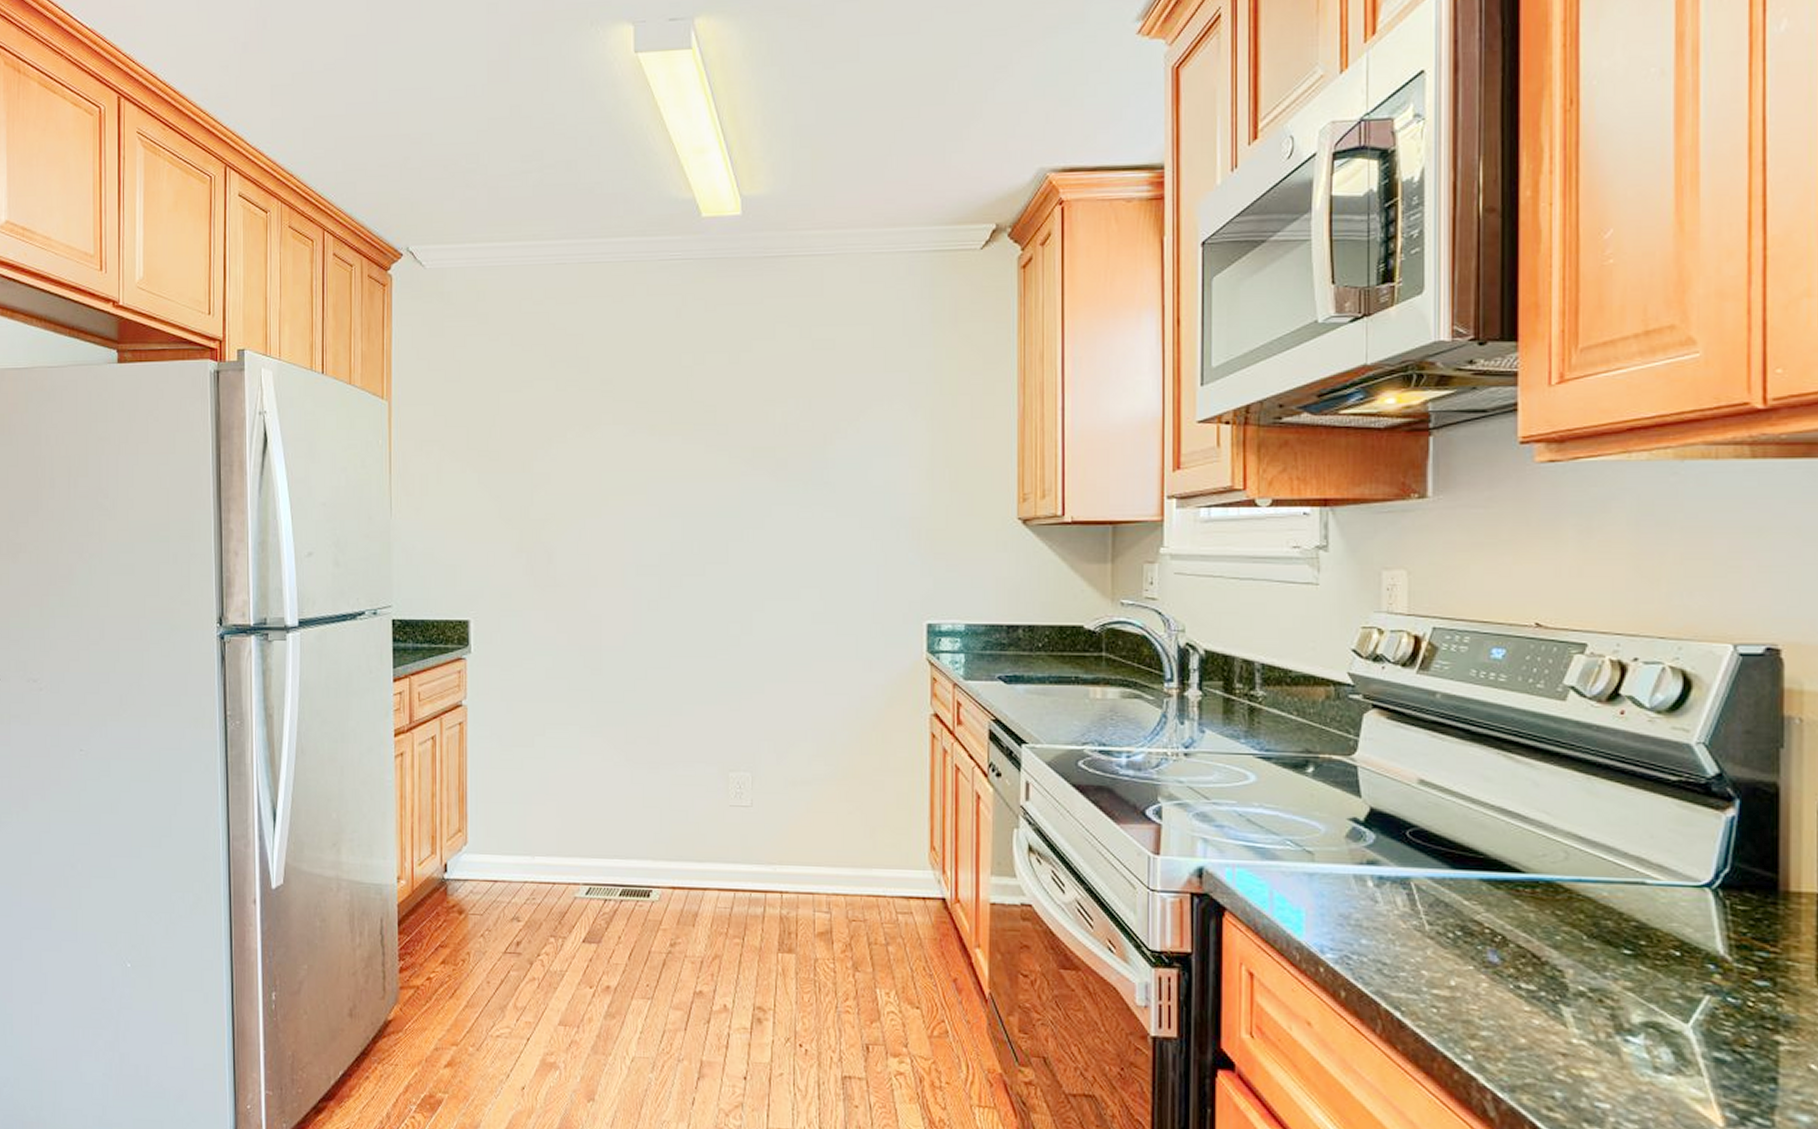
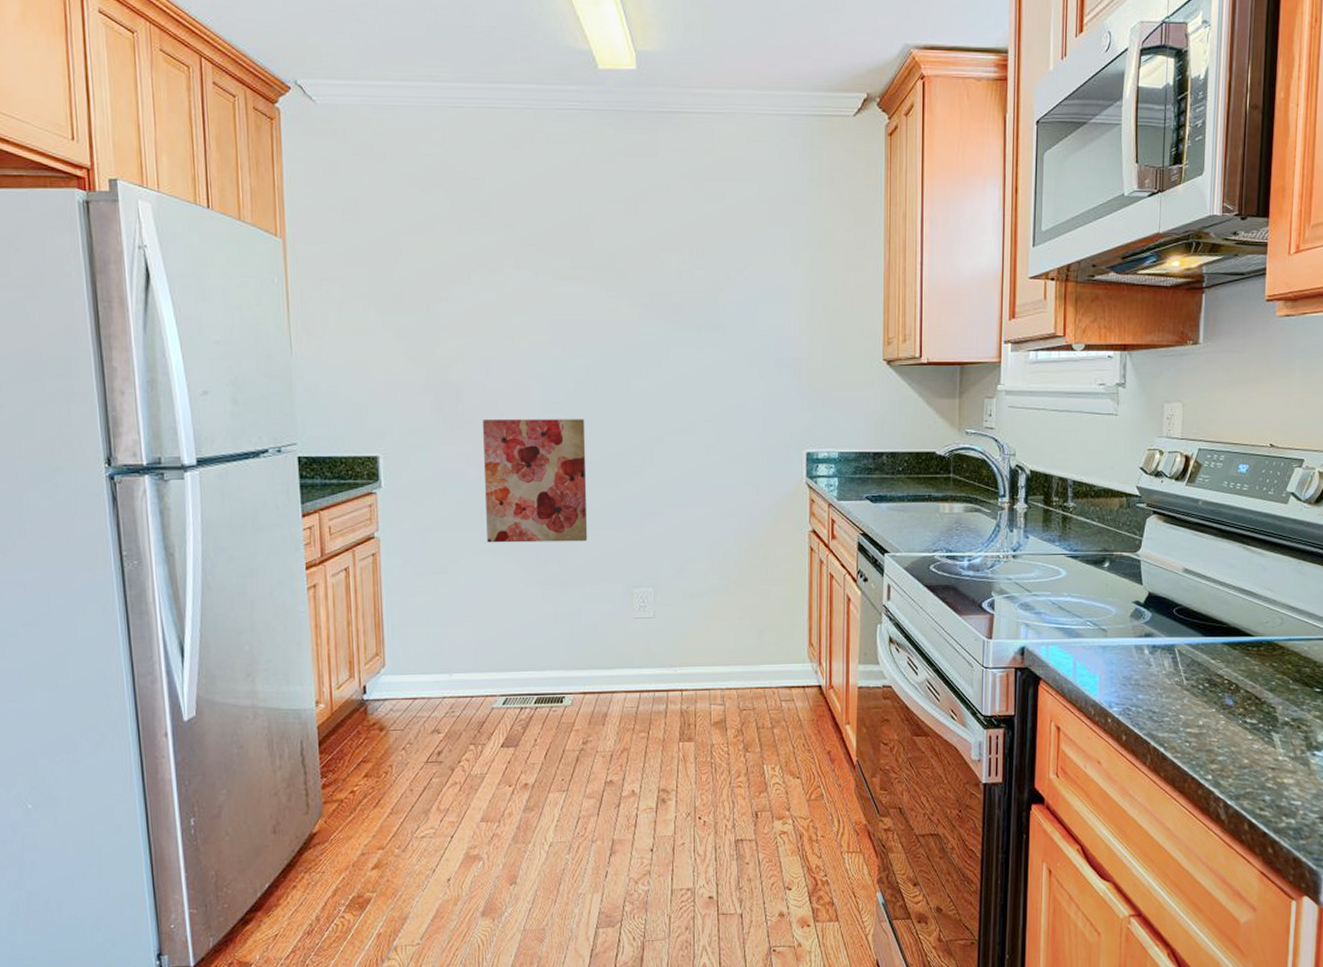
wall art: none [575,583,681,718] -> present [483,419,588,543]

